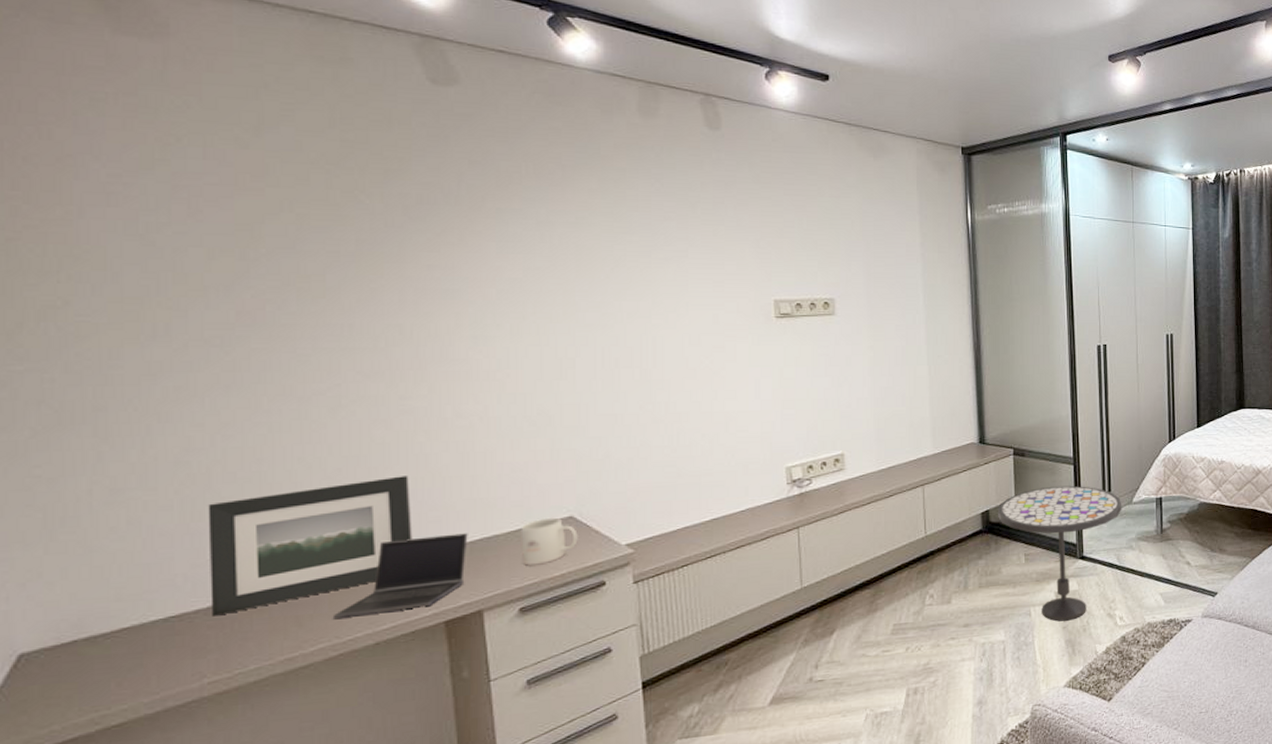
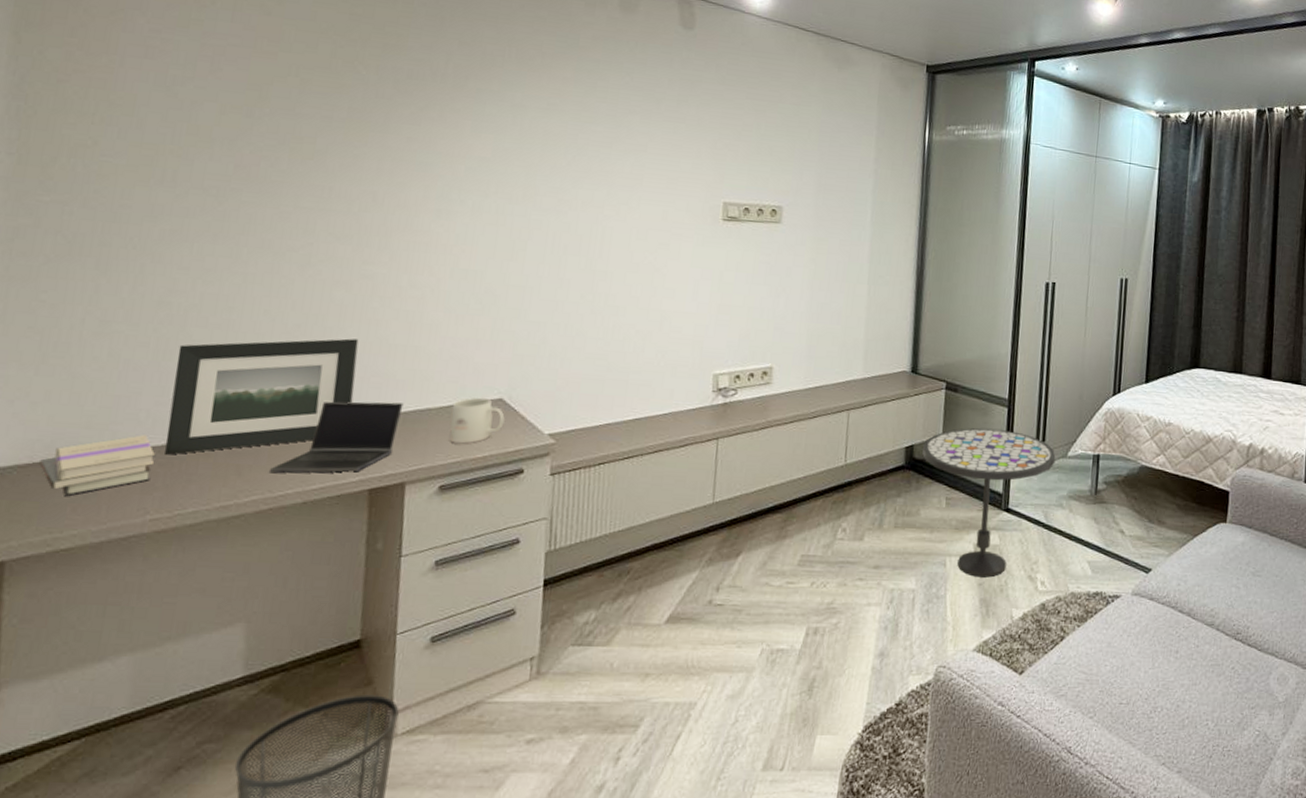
books: none [69,599,203,672] -> present [39,435,155,496]

